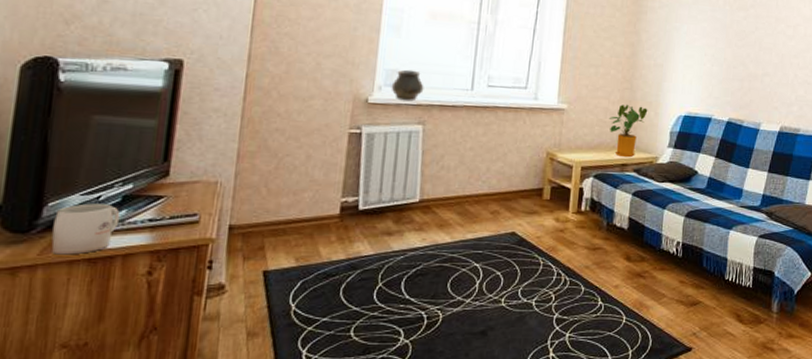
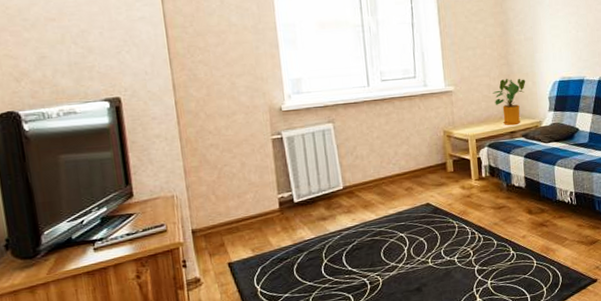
mug: present [51,203,121,255] -> none [52,226,104,272]
vase: present [391,69,424,102] -> none [298,76,327,105]

